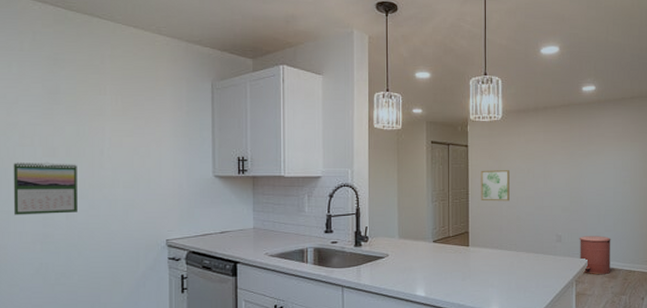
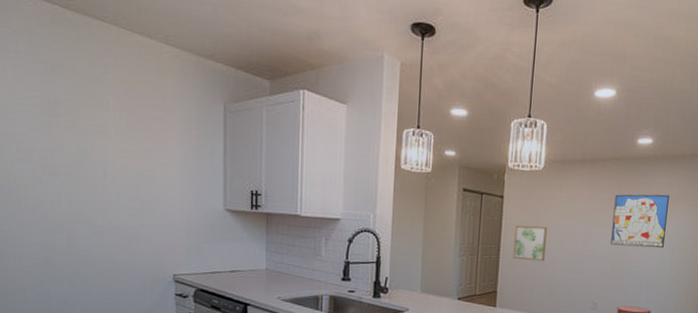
calendar: present [13,163,77,215] -> none [10,179,80,239]
wall art: none [568,133,615,182] -> present [610,194,669,249]

